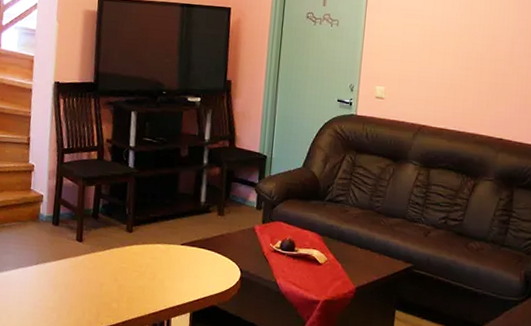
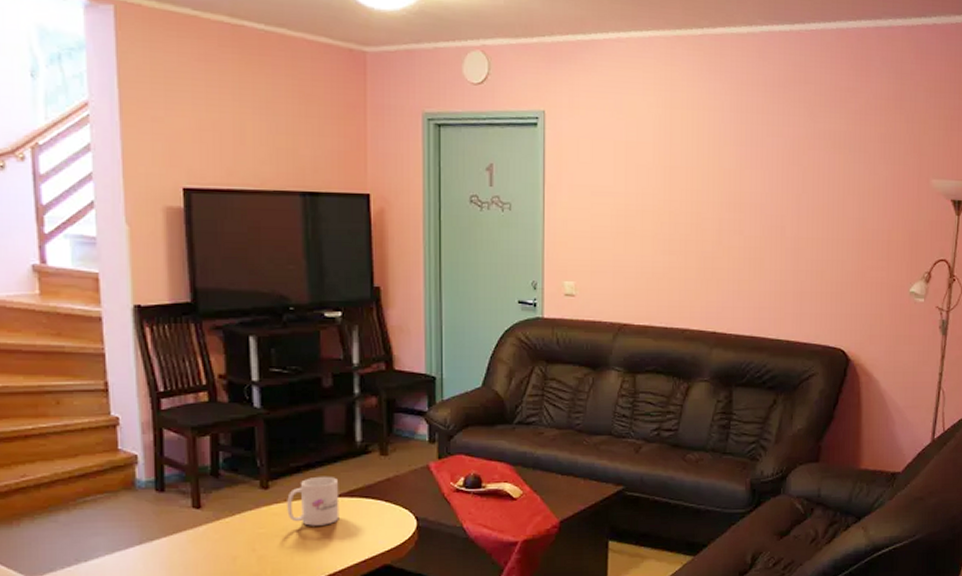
mug: none [144,226,185,267] -> present [287,476,339,526]

